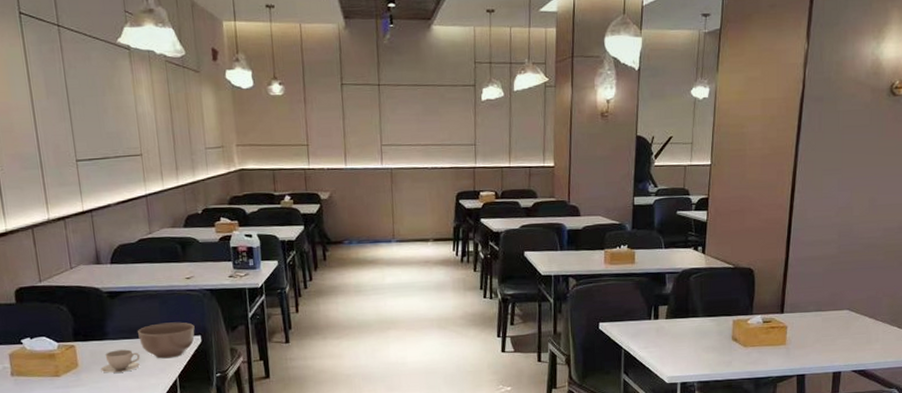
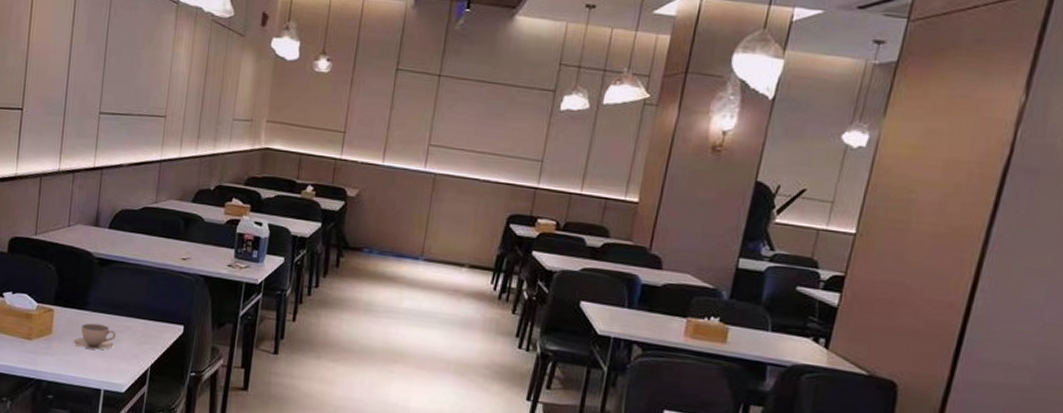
bowl: present [137,322,195,359] -> none [118,303,180,345]

